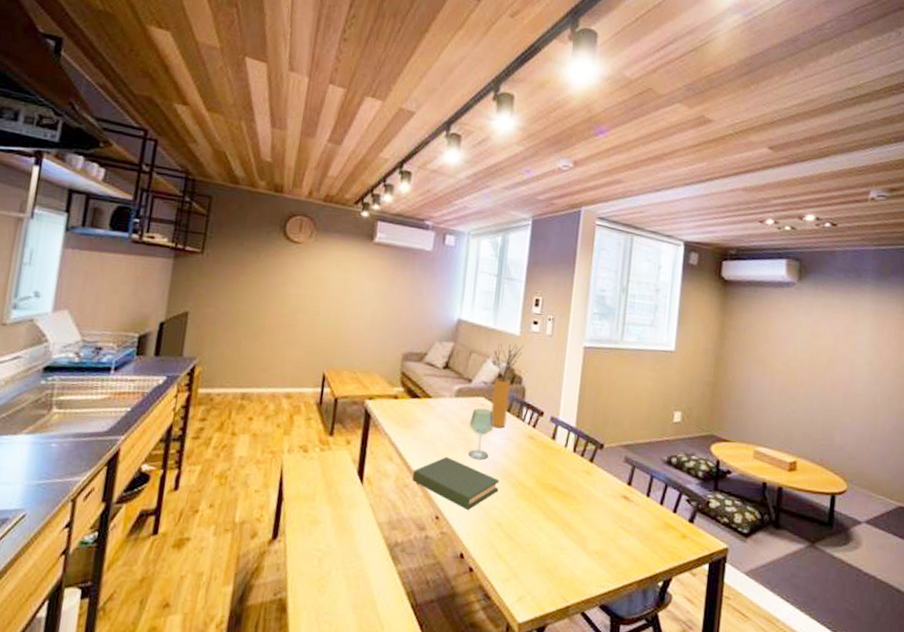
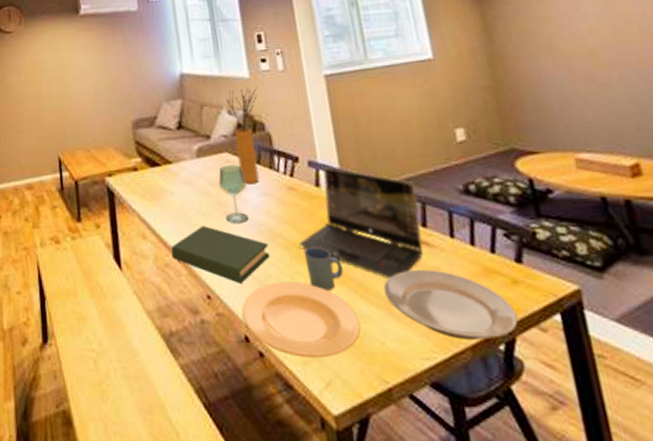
plate: none [462,512,559,578] -> present [242,281,361,359]
laptop computer: none [526,424,631,522] -> present [299,167,423,278]
mug: none [526,488,556,525] -> present [303,247,344,291]
plate: none [584,517,678,577] -> present [383,269,518,340]

